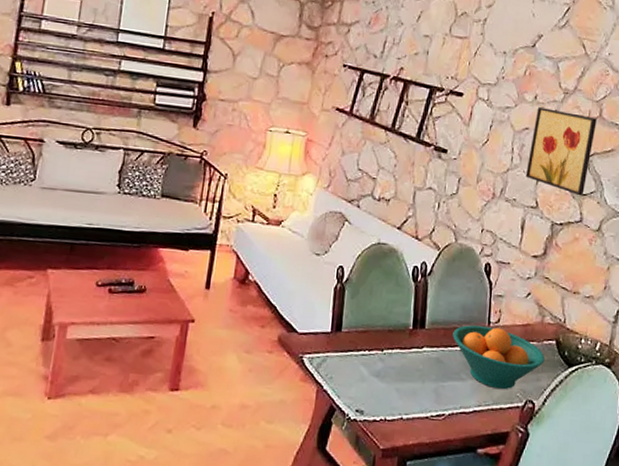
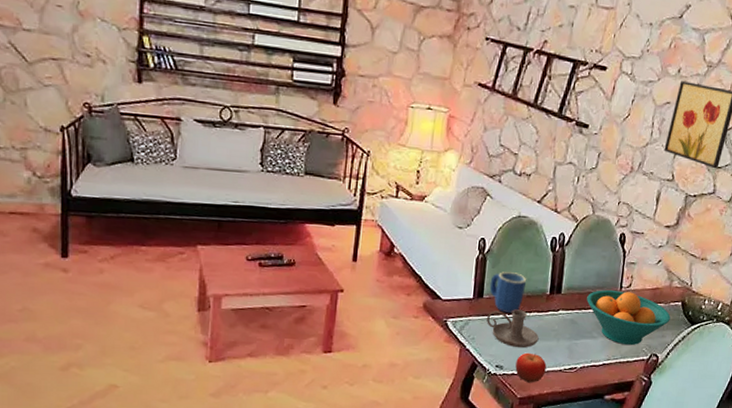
candle holder: none [345,345,402,391] -> present [487,309,539,349]
mug: none [348,303,388,349] -> present [489,272,527,313]
fruit: none [377,395,412,432] -> present [515,352,547,383]

